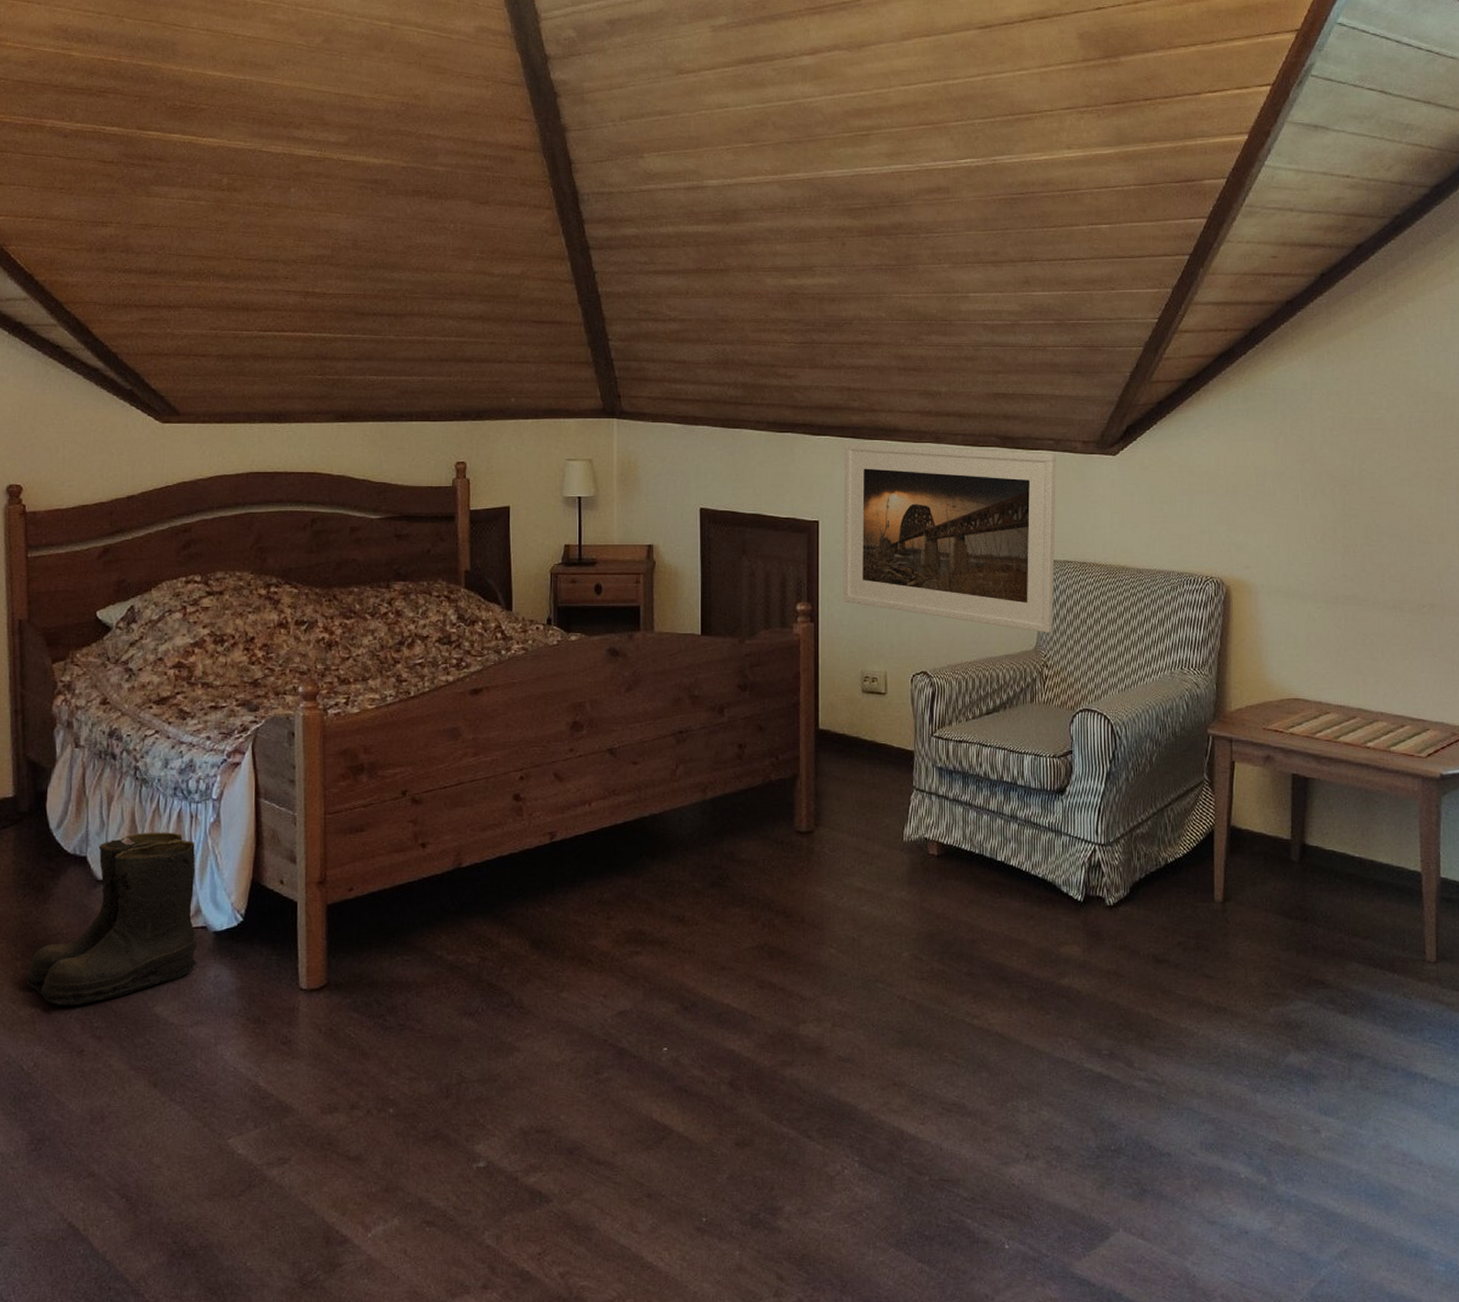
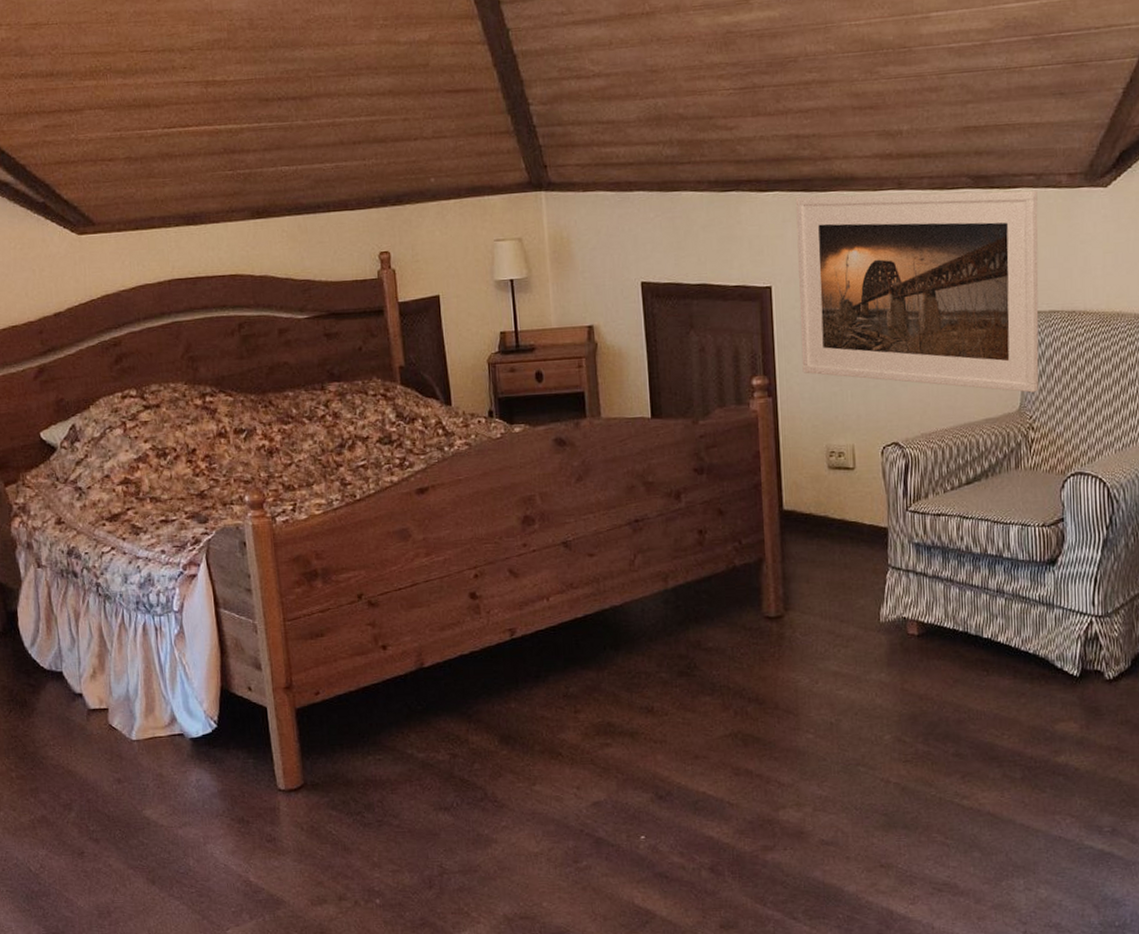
boots: present [25,832,198,1005] -> none [21,645,180,812]

